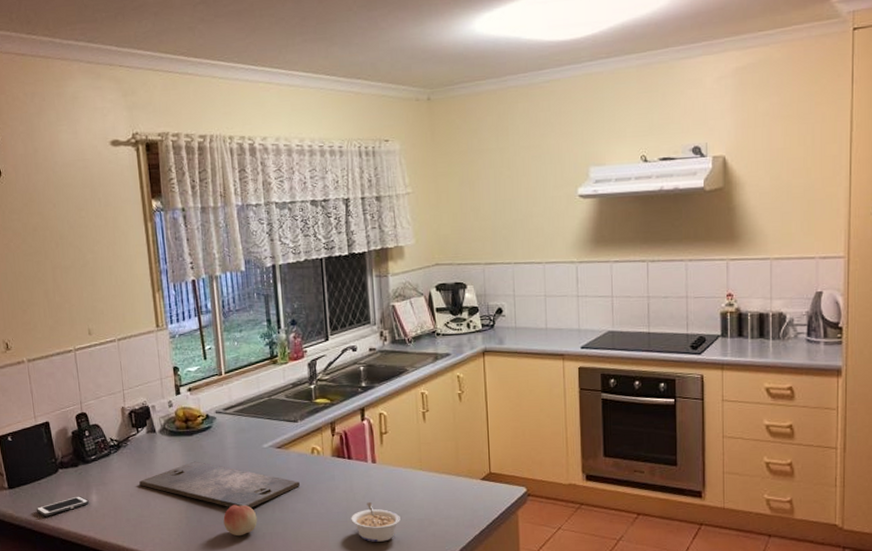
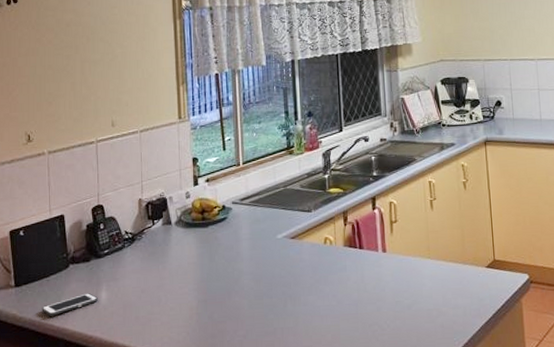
cutting board: present [139,461,300,508] -> none [151,253,312,301]
fruit: present [223,504,257,537] -> none [235,298,269,333]
legume: present [351,501,400,542] -> none [362,292,410,335]

